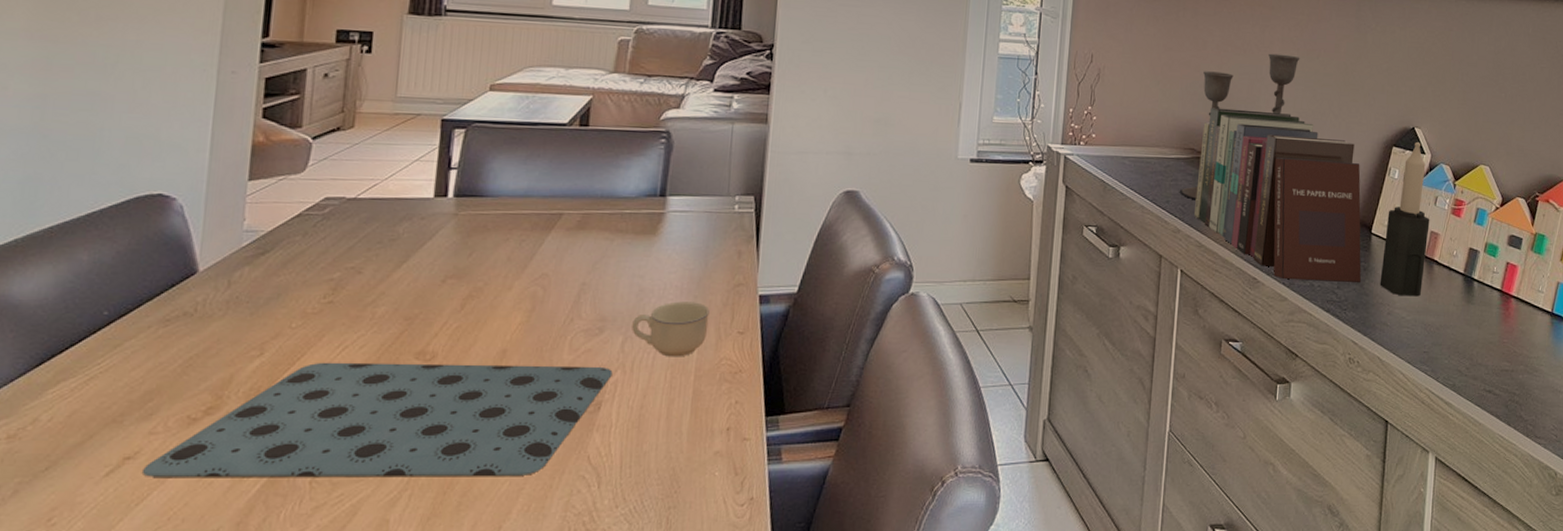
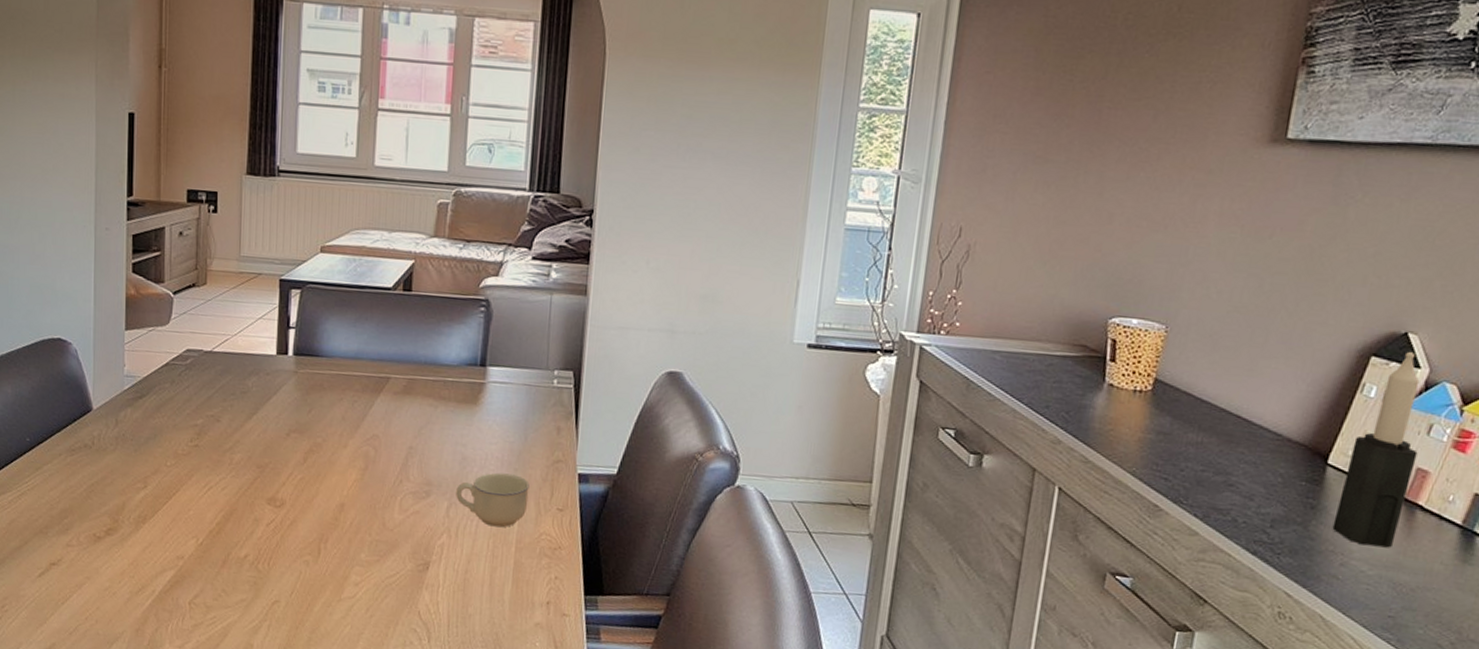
placemat: present [143,362,613,477] -> none [65,499,439,622]
candlestick: present [1180,53,1300,200] -> none [1064,230,1245,408]
books: present [1194,107,1361,284] -> none [1081,296,1320,524]

